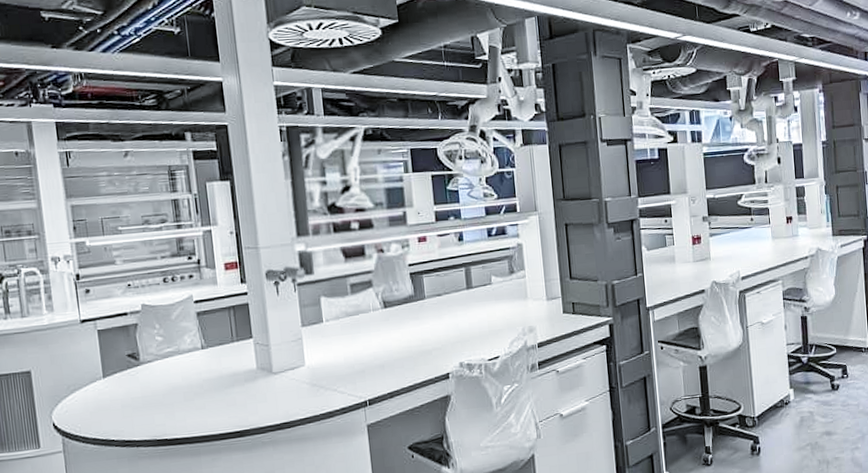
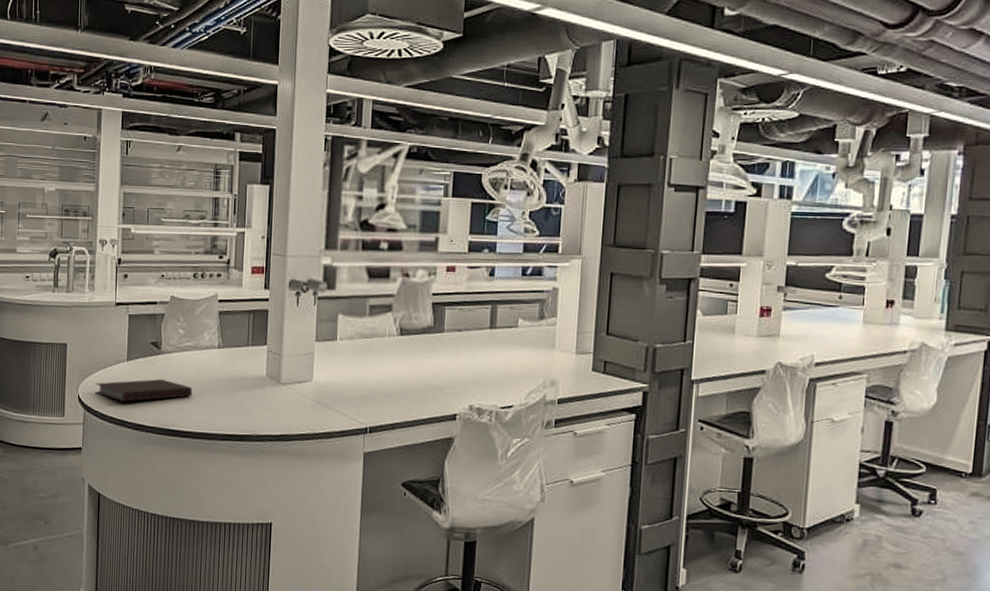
notebook: none [70,389,182,421] -> present [94,378,193,402]

